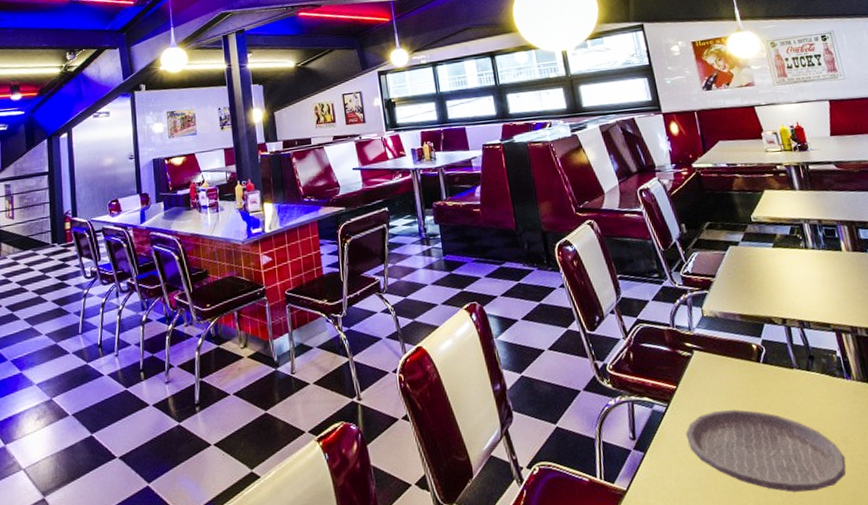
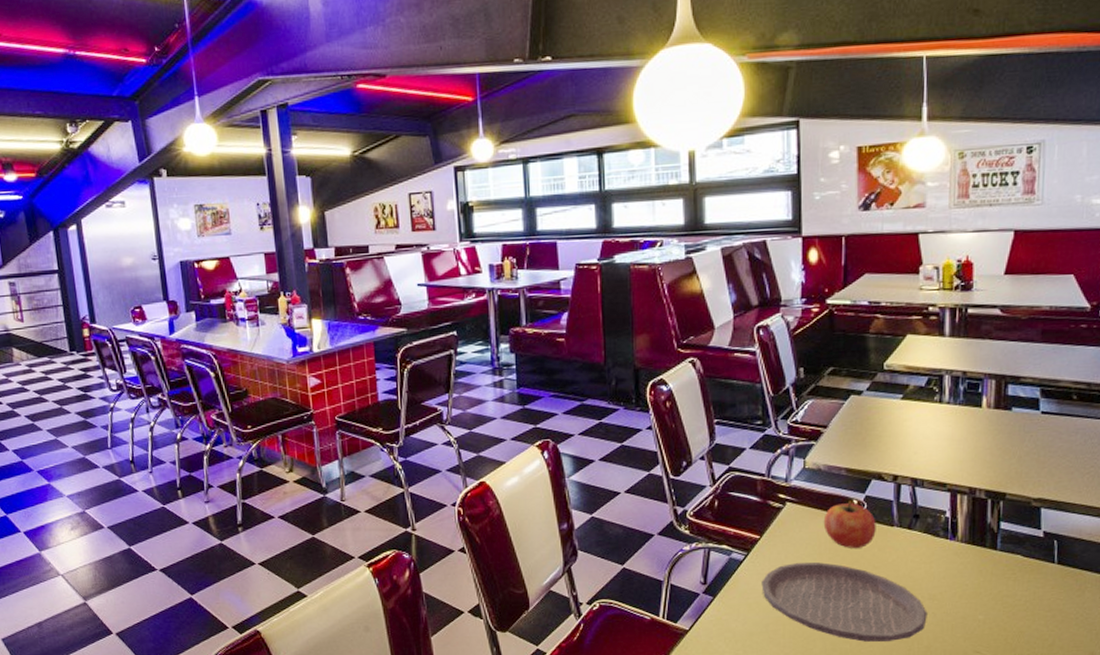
fruit: none [729,345,780,393] -> present [823,500,876,548]

